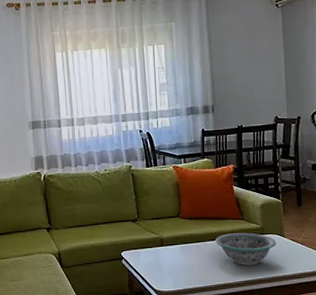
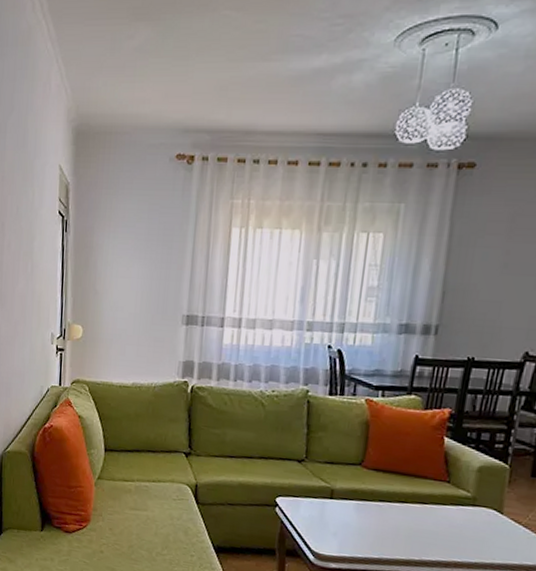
decorative bowl: present [216,233,277,265] -> none [405,497,490,544]

